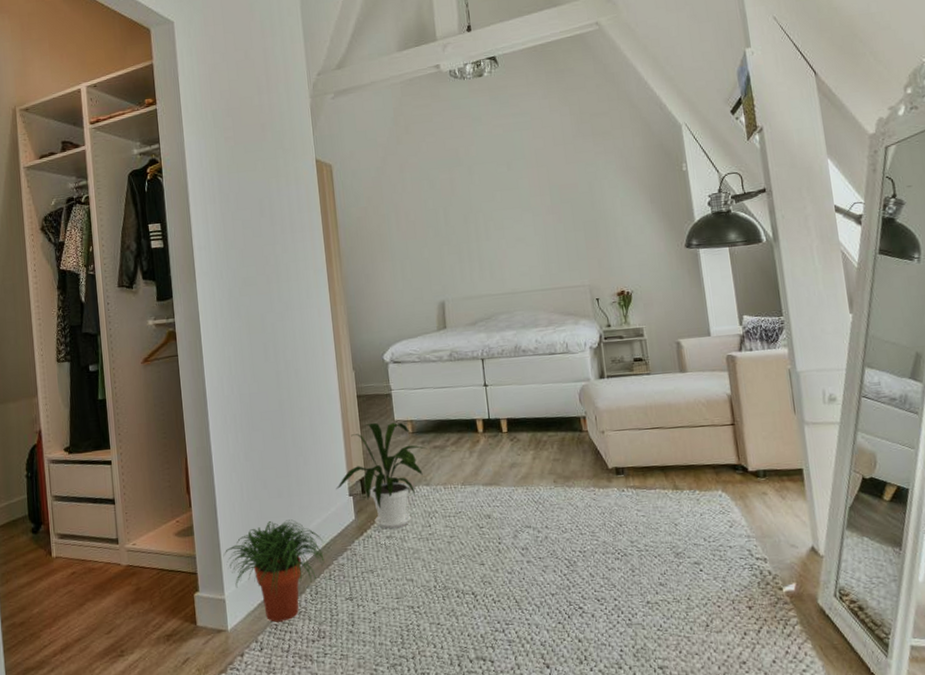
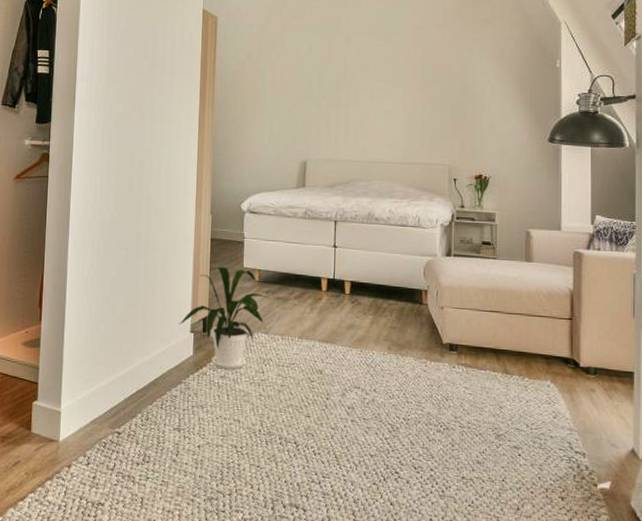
potted plant: present [223,519,325,622] -> none [64,345,161,441]

